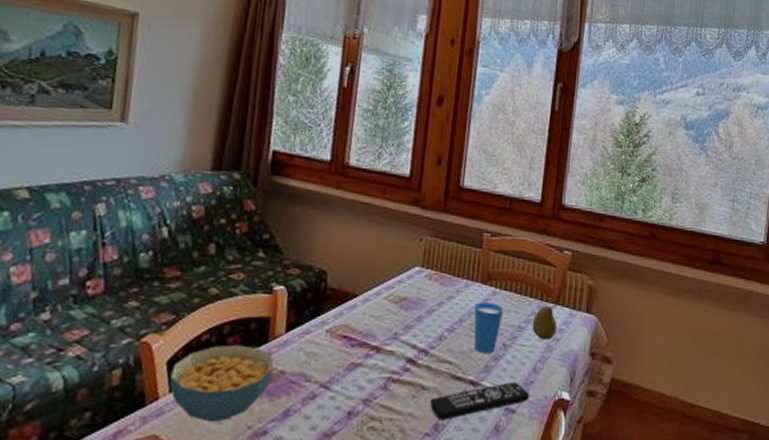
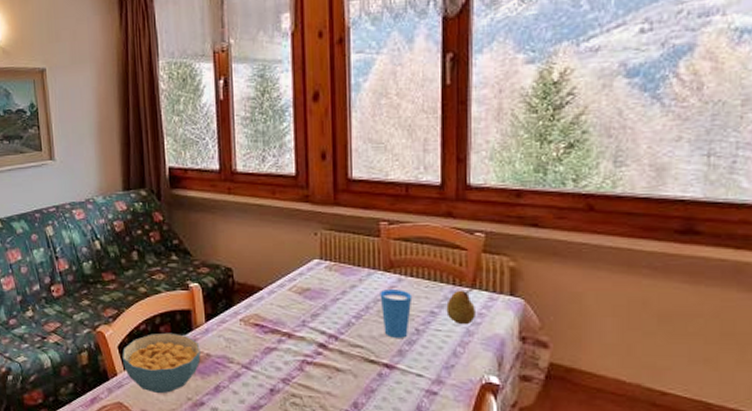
remote control: present [429,382,530,420] -> none [345,366,452,399]

